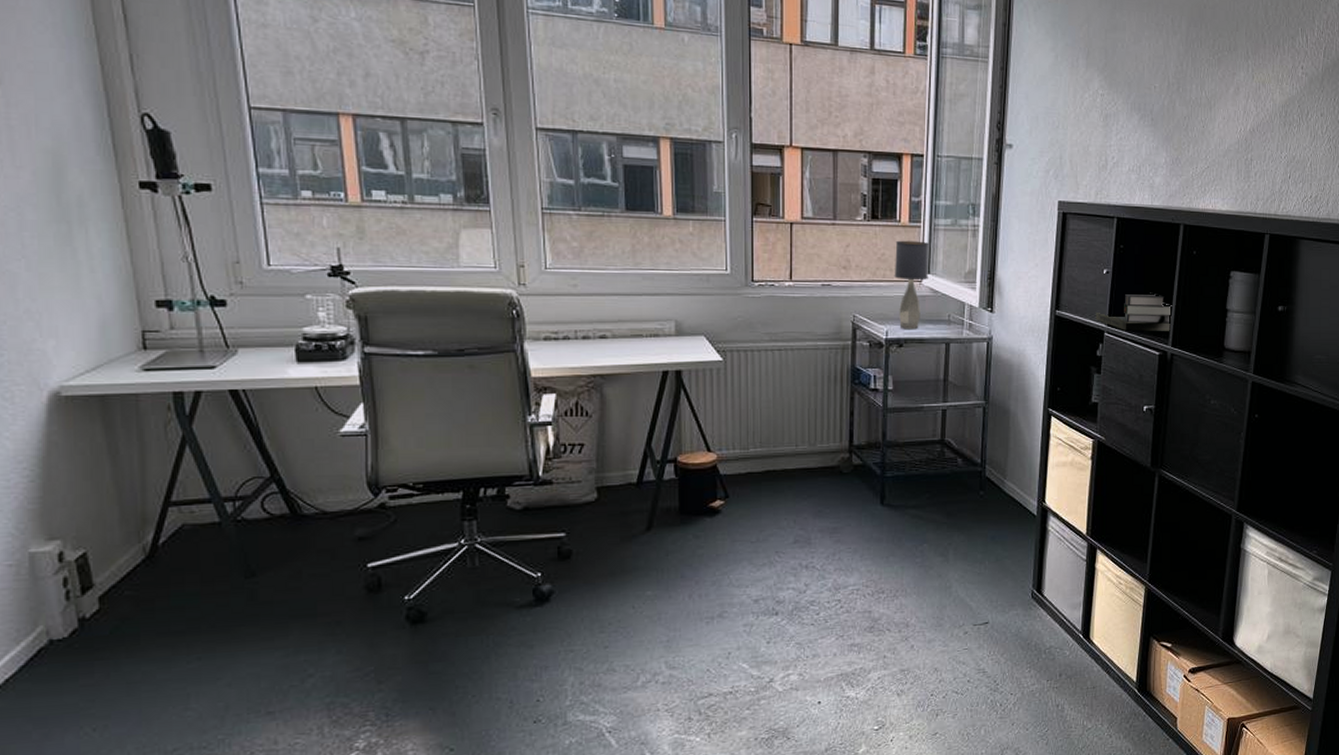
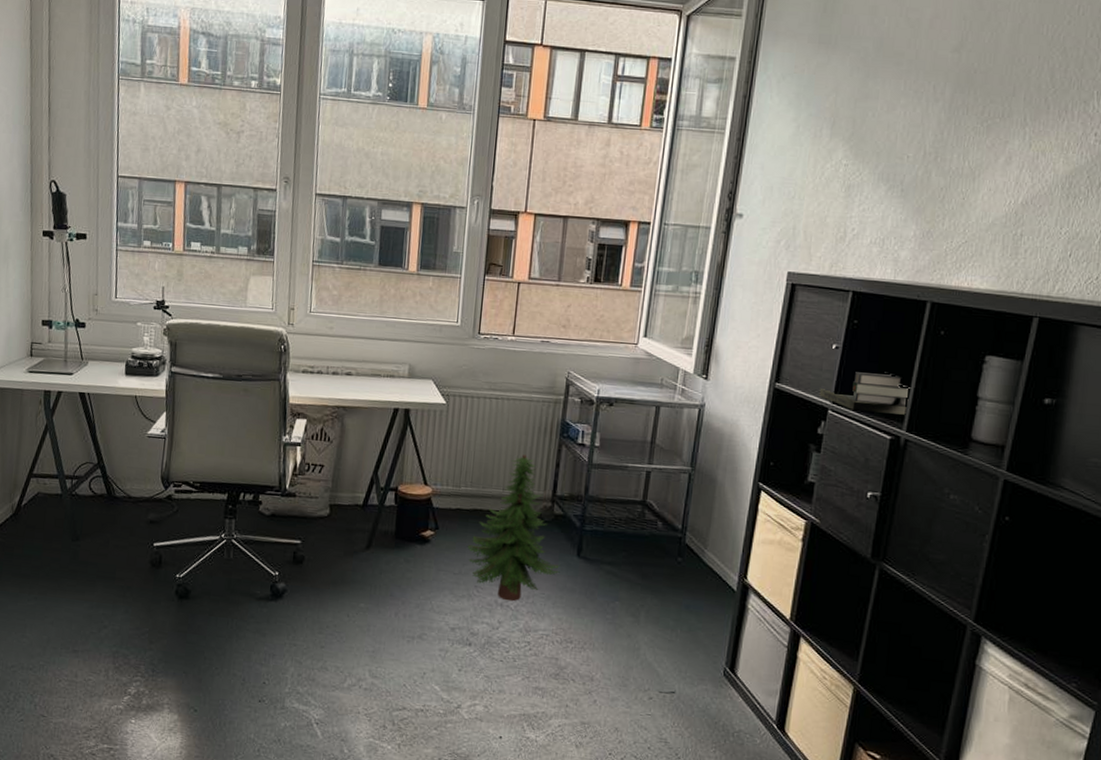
tree: none [762,407,865,562] -> present [466,455,561,601]
table lamp: present [894,240,930,330] -> none [610,303,649,391]

